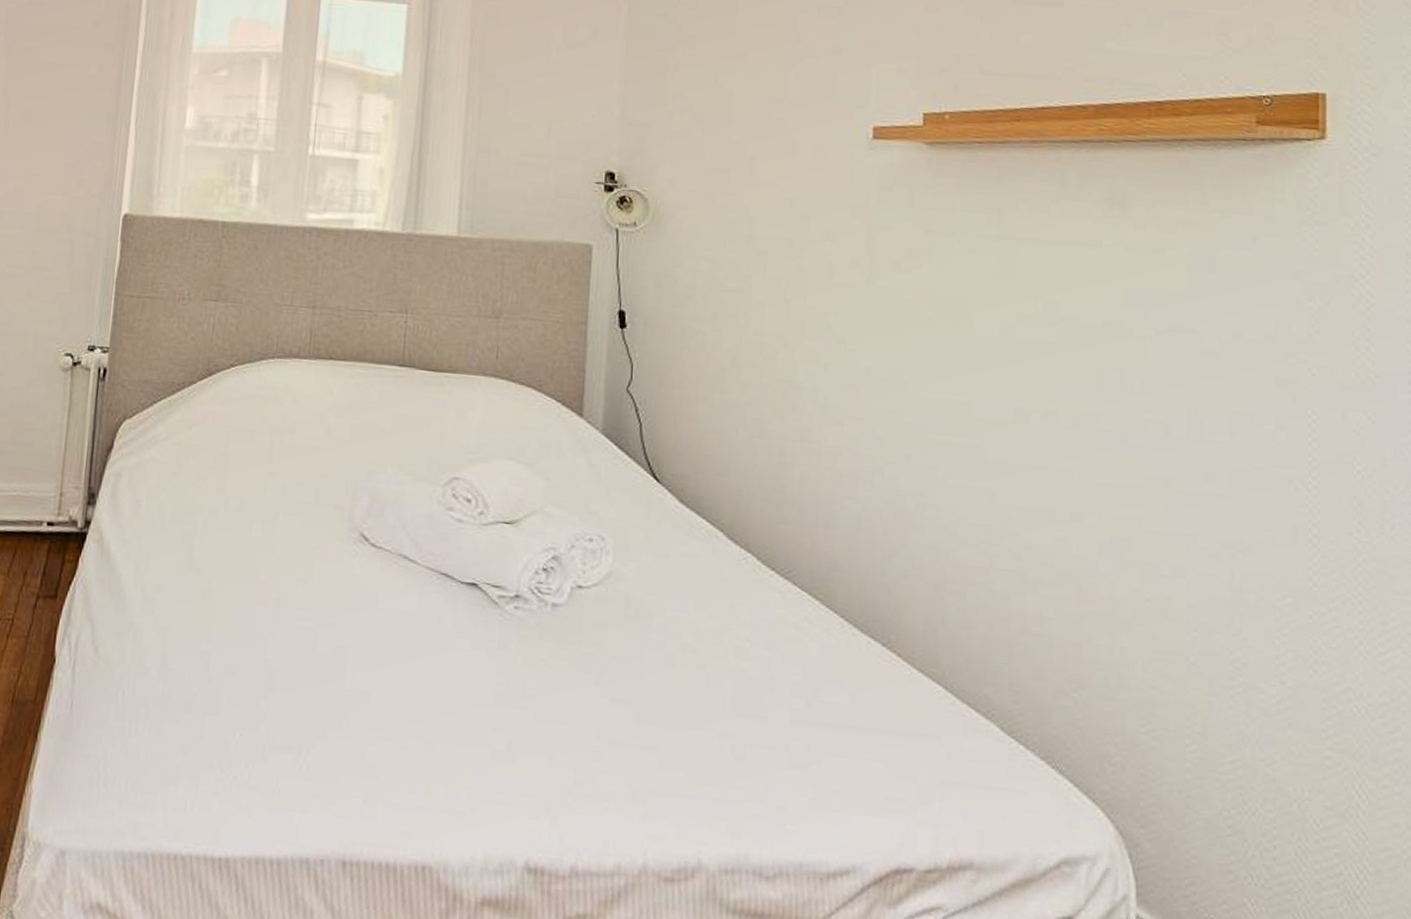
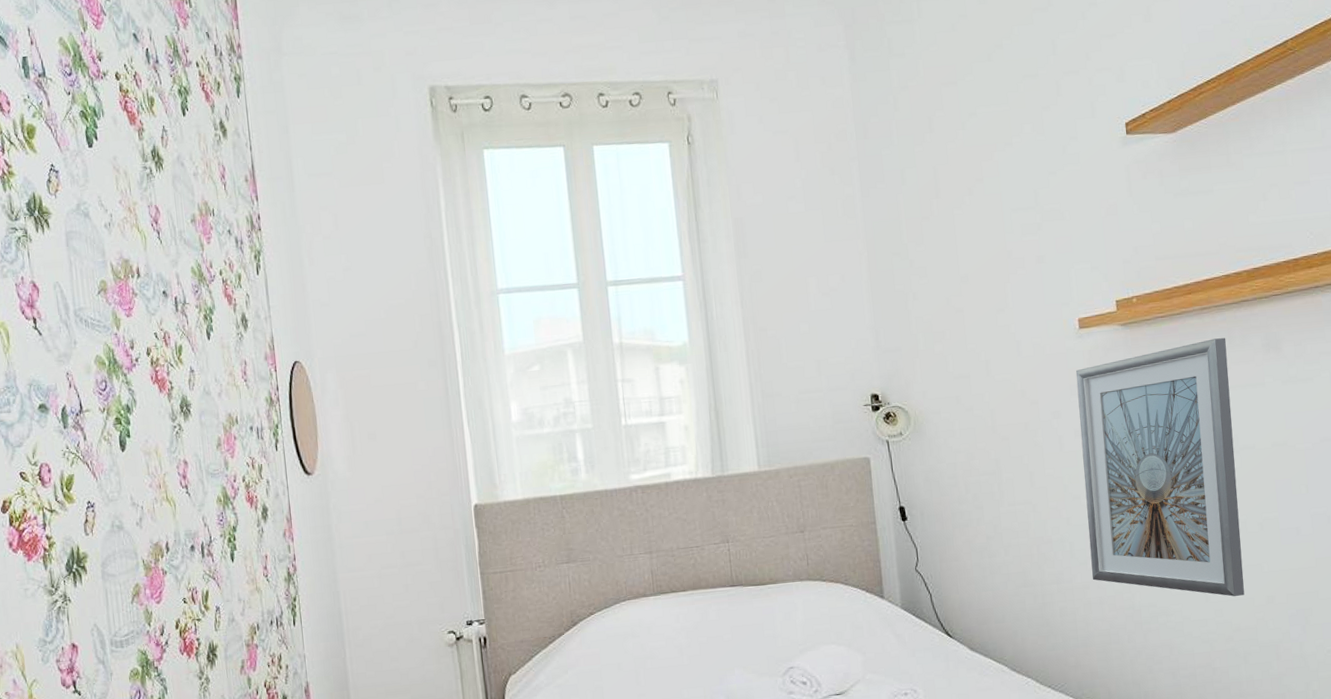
picture frame: none [848,179,1058,505] -> present [1076,338,1245,597]

